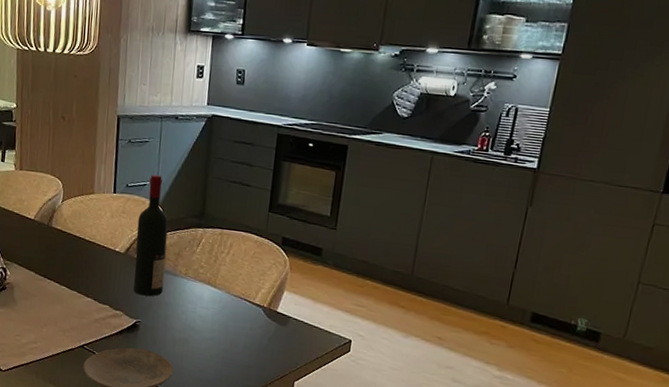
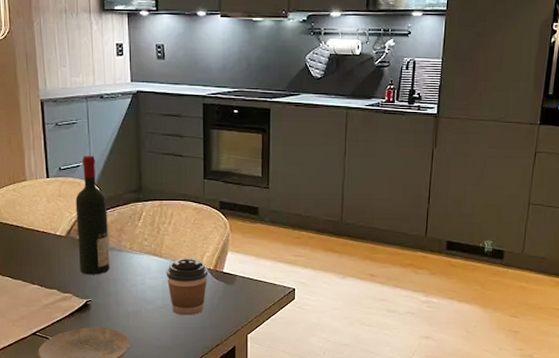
coffee cup: none [218,291,262,352] -> present [166,258,208,316]

